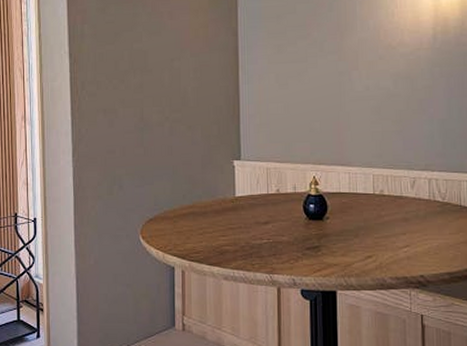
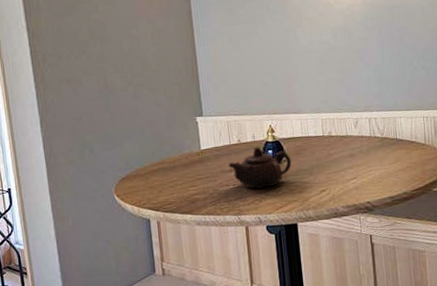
teapot: none [264,199,335,246] -> present [228,147,292,189]

